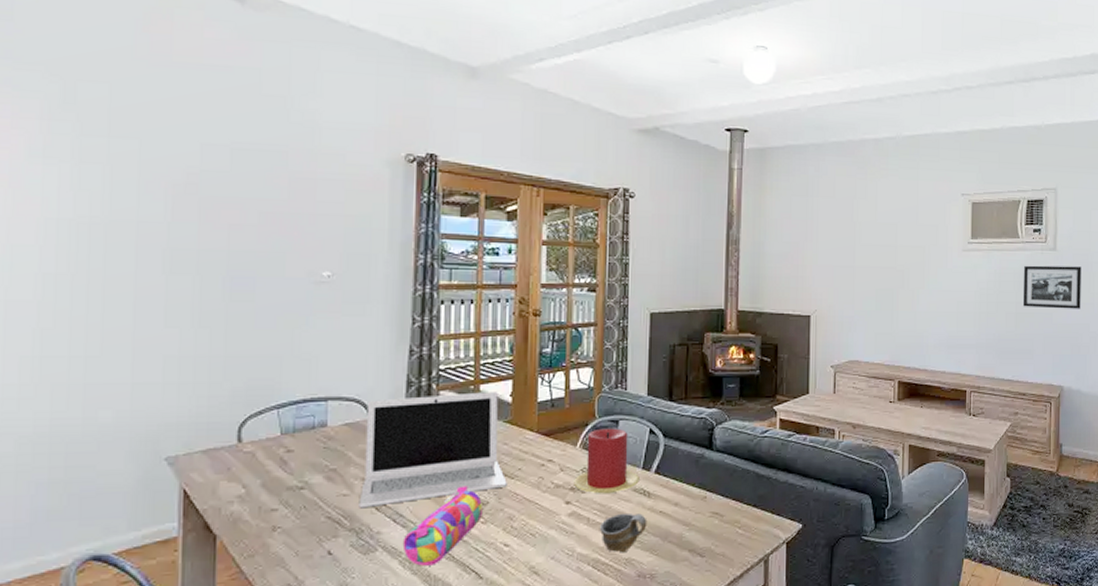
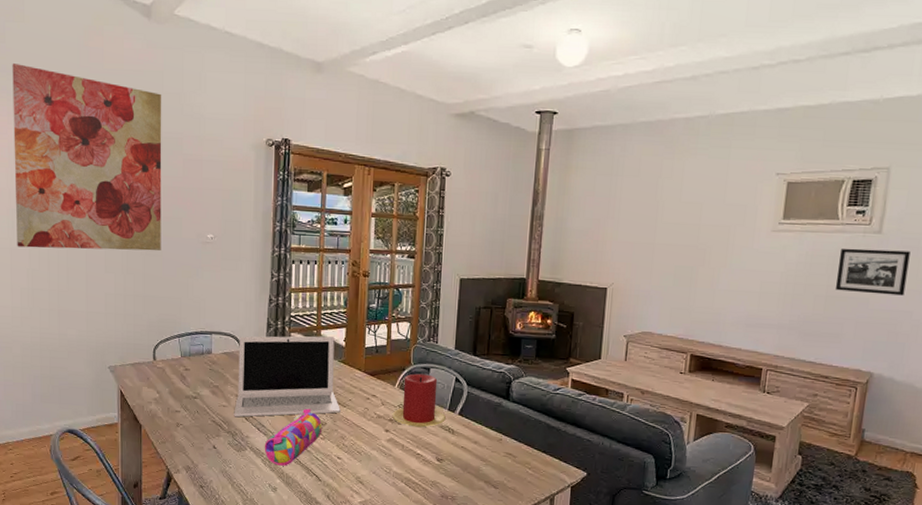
wall art: none [17,49,260,299] -> present [12,64,162,251]
cup: present [599,513,647,552] -> none [411,445,451,475]

